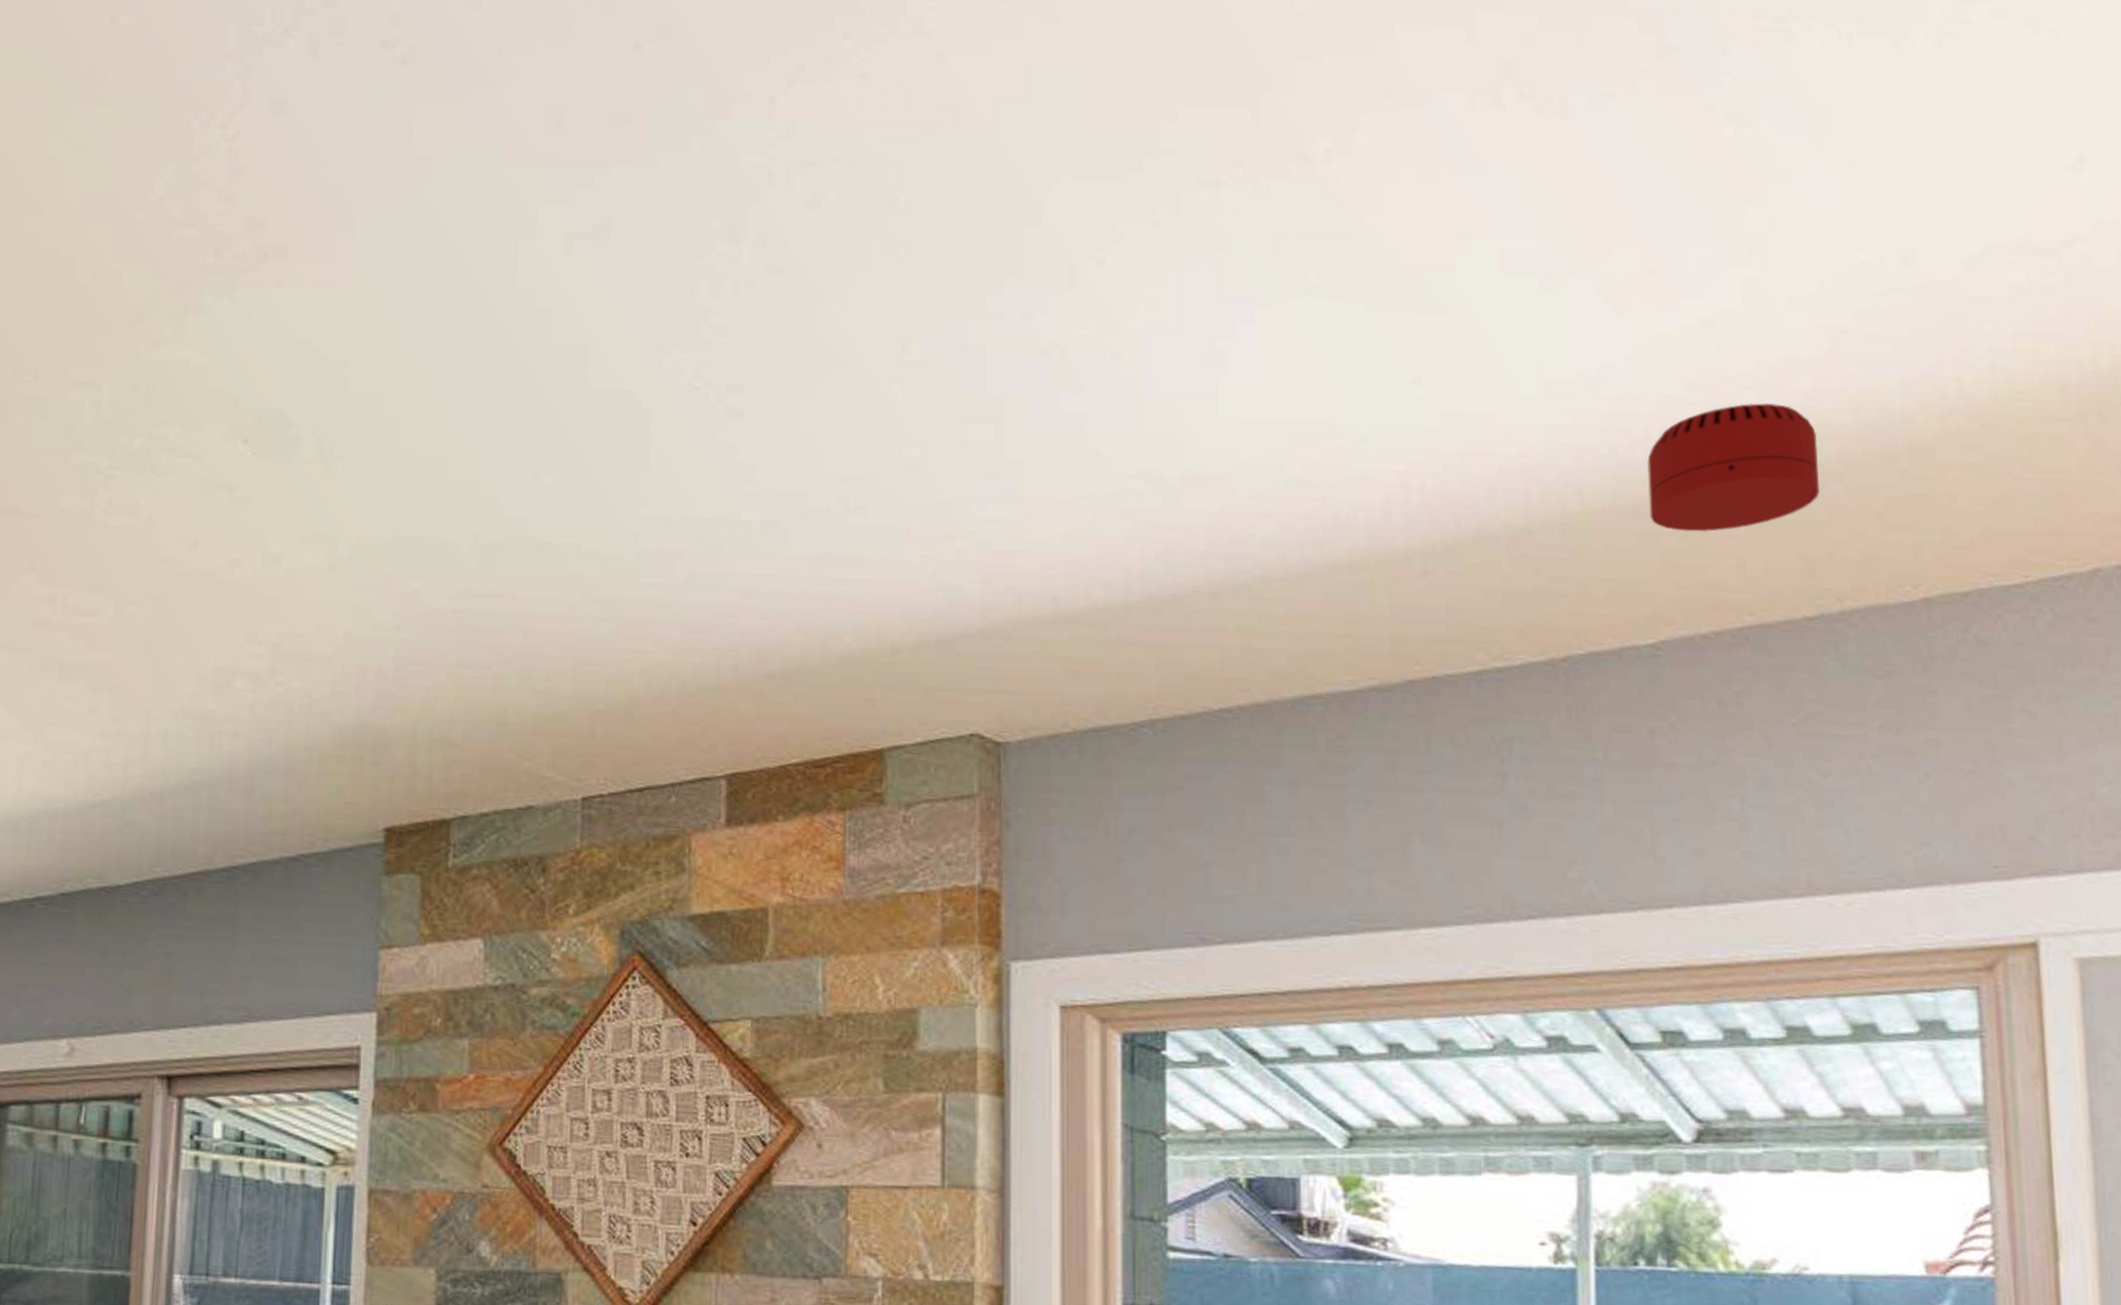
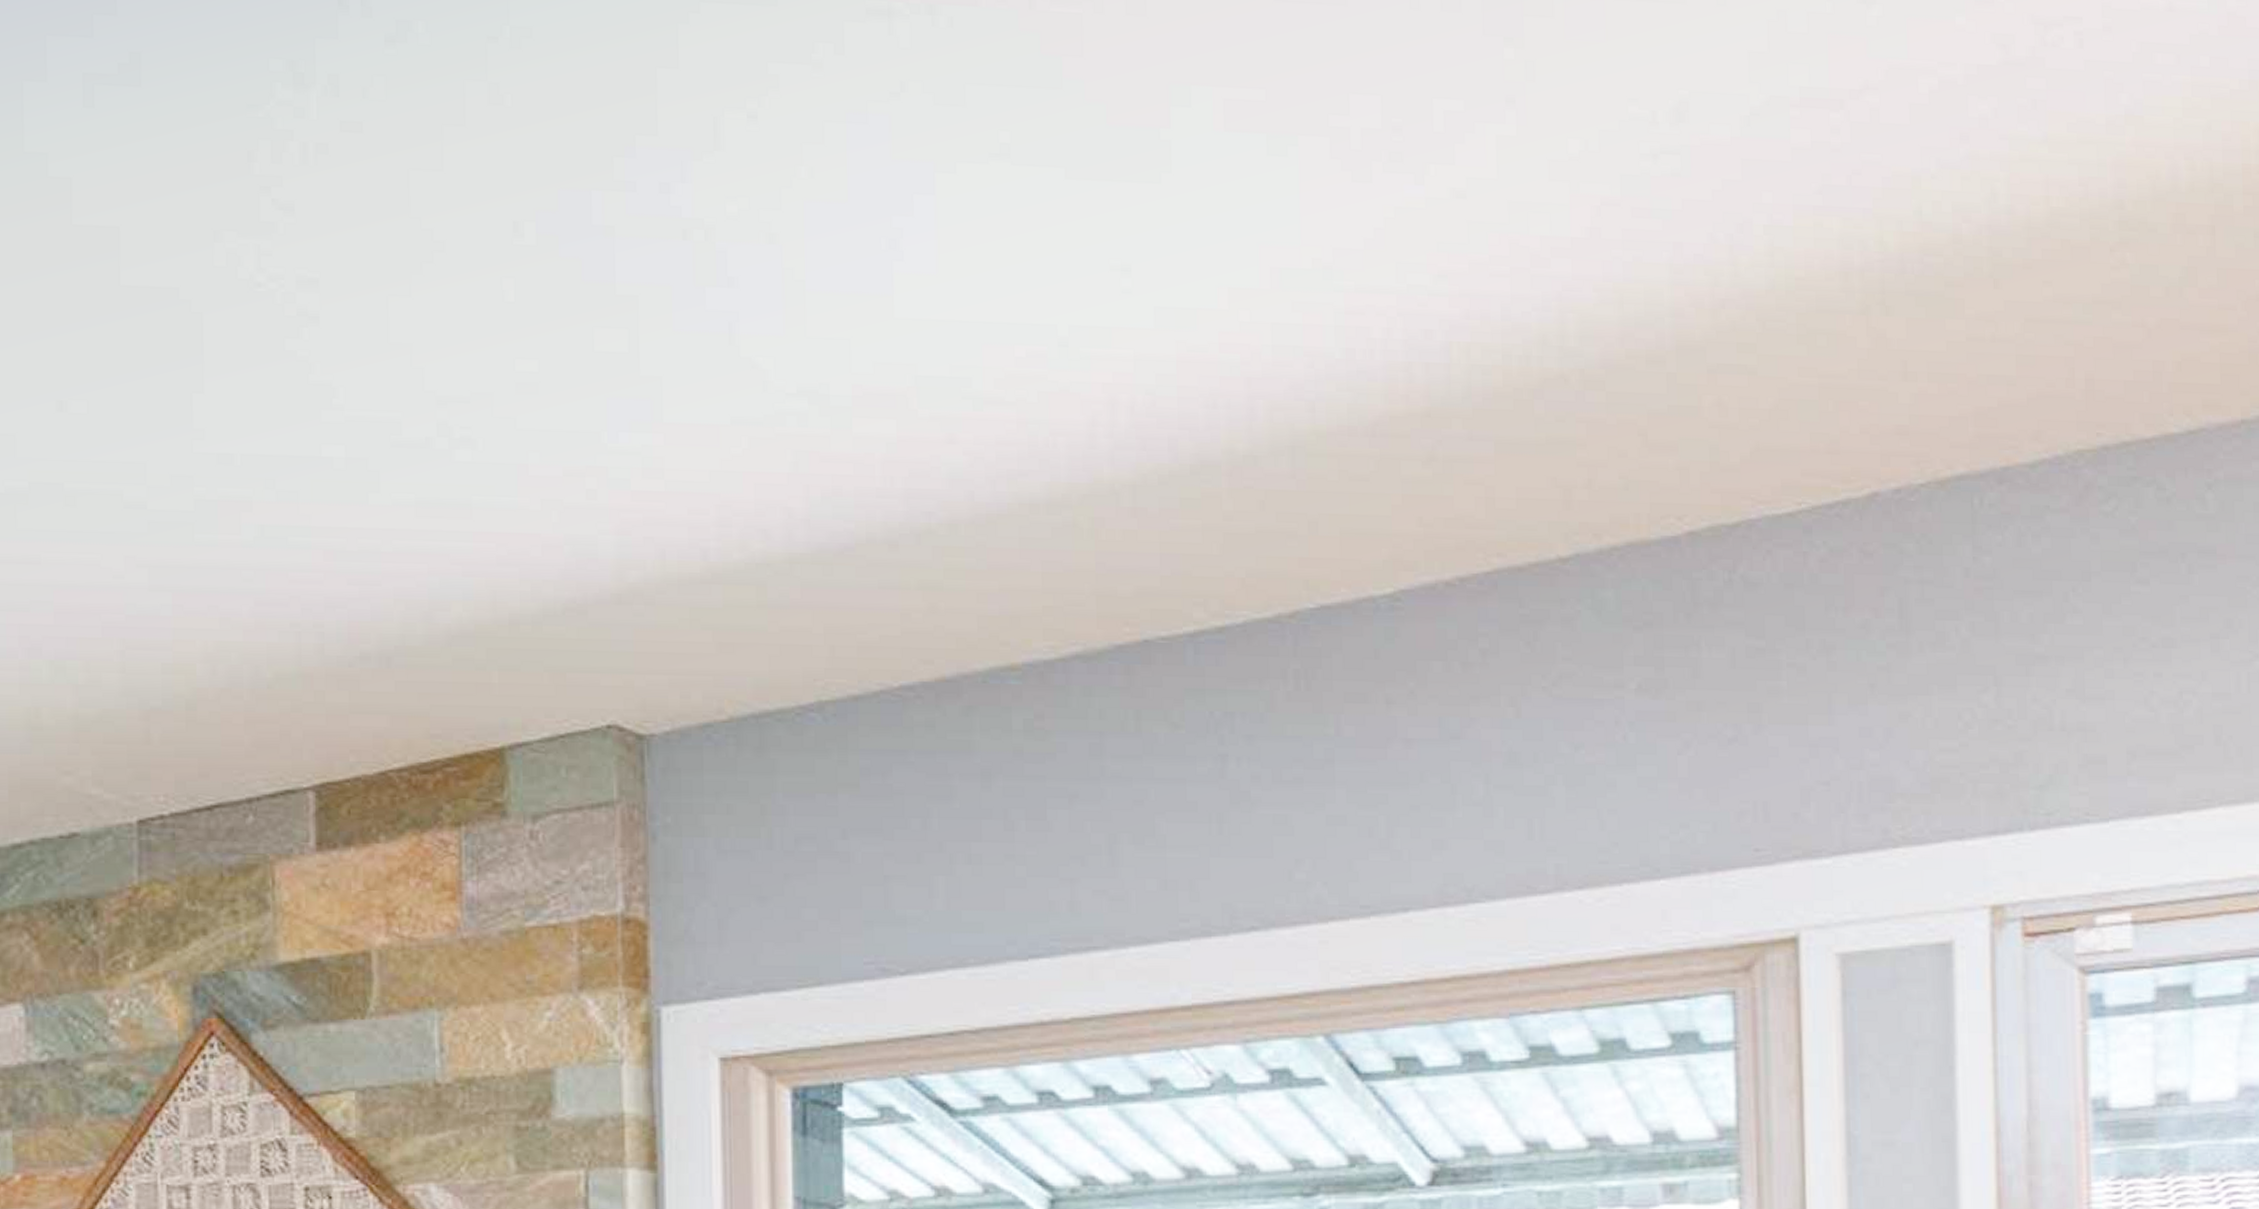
smoke detector: present [1647,402,1819,532] -> none [1388,293,1578,456]

